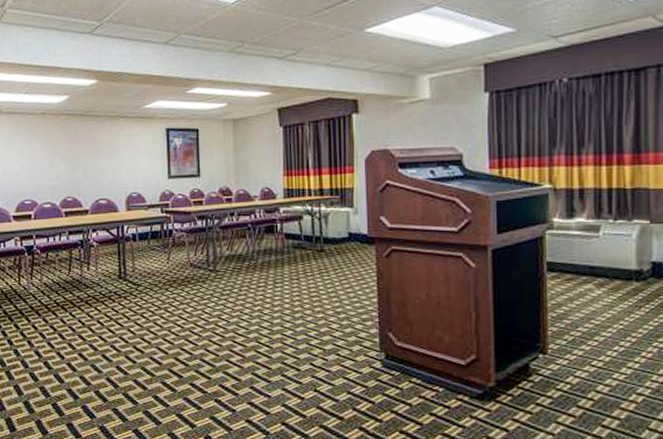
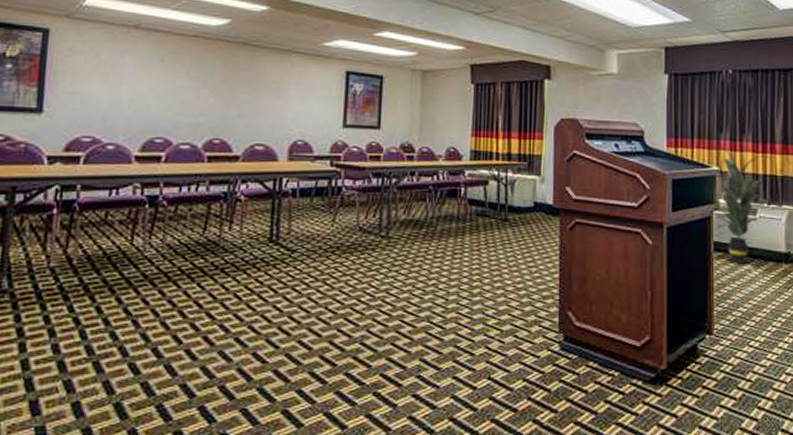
indoor plant: none [545,165,619,283] -> present [712,149,772,264]

